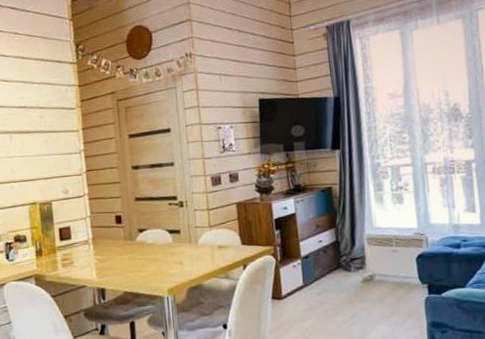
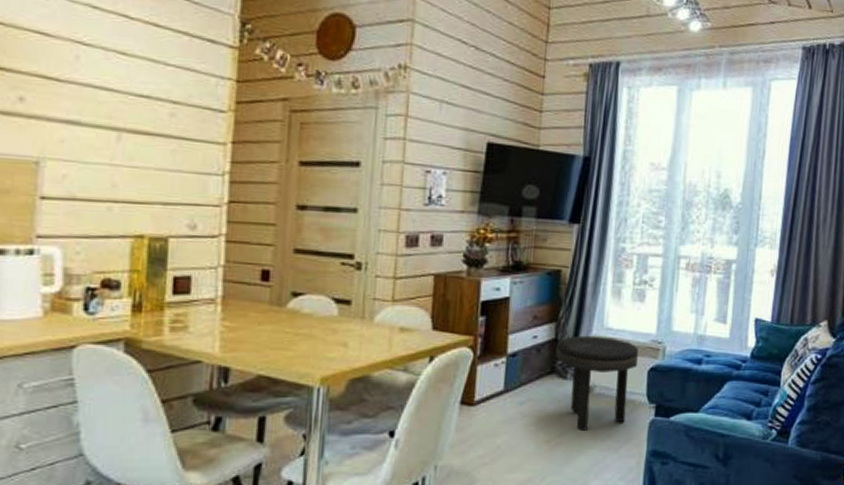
side table: none [338,235,407,311] -> present [556,335,639,430]

